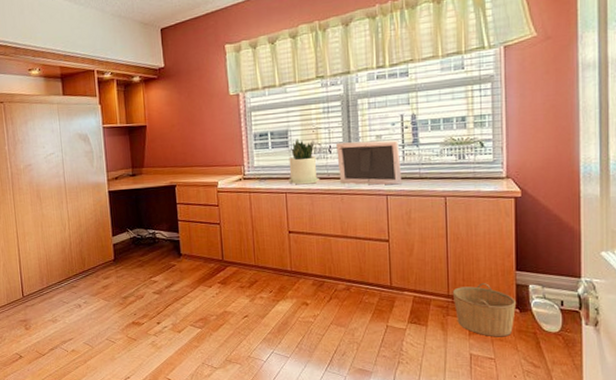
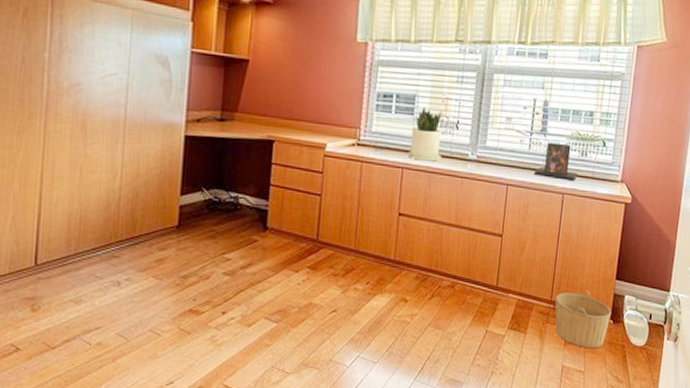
picture frame: present [336,140,403,185] -> none [462,118,528,175]
photo frame: none [412,150,457,184] -> present [534,142,578,181]

